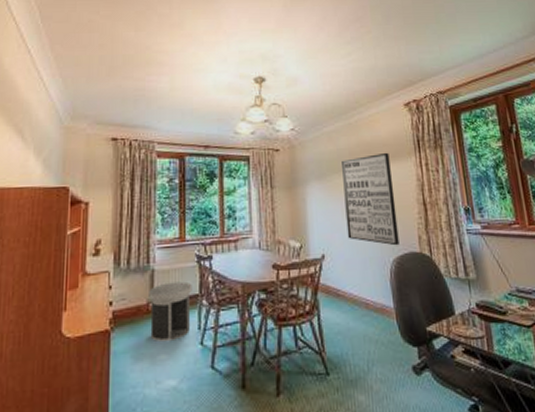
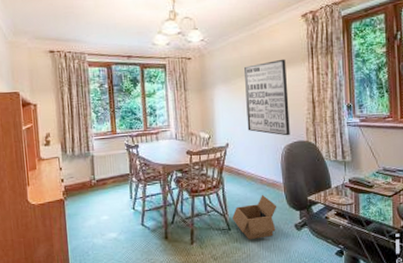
trash can: present [149,281,192,343] -> none [91,164,124,208]
box: none [331,323,389,389] -> present [232,194,277,239]

